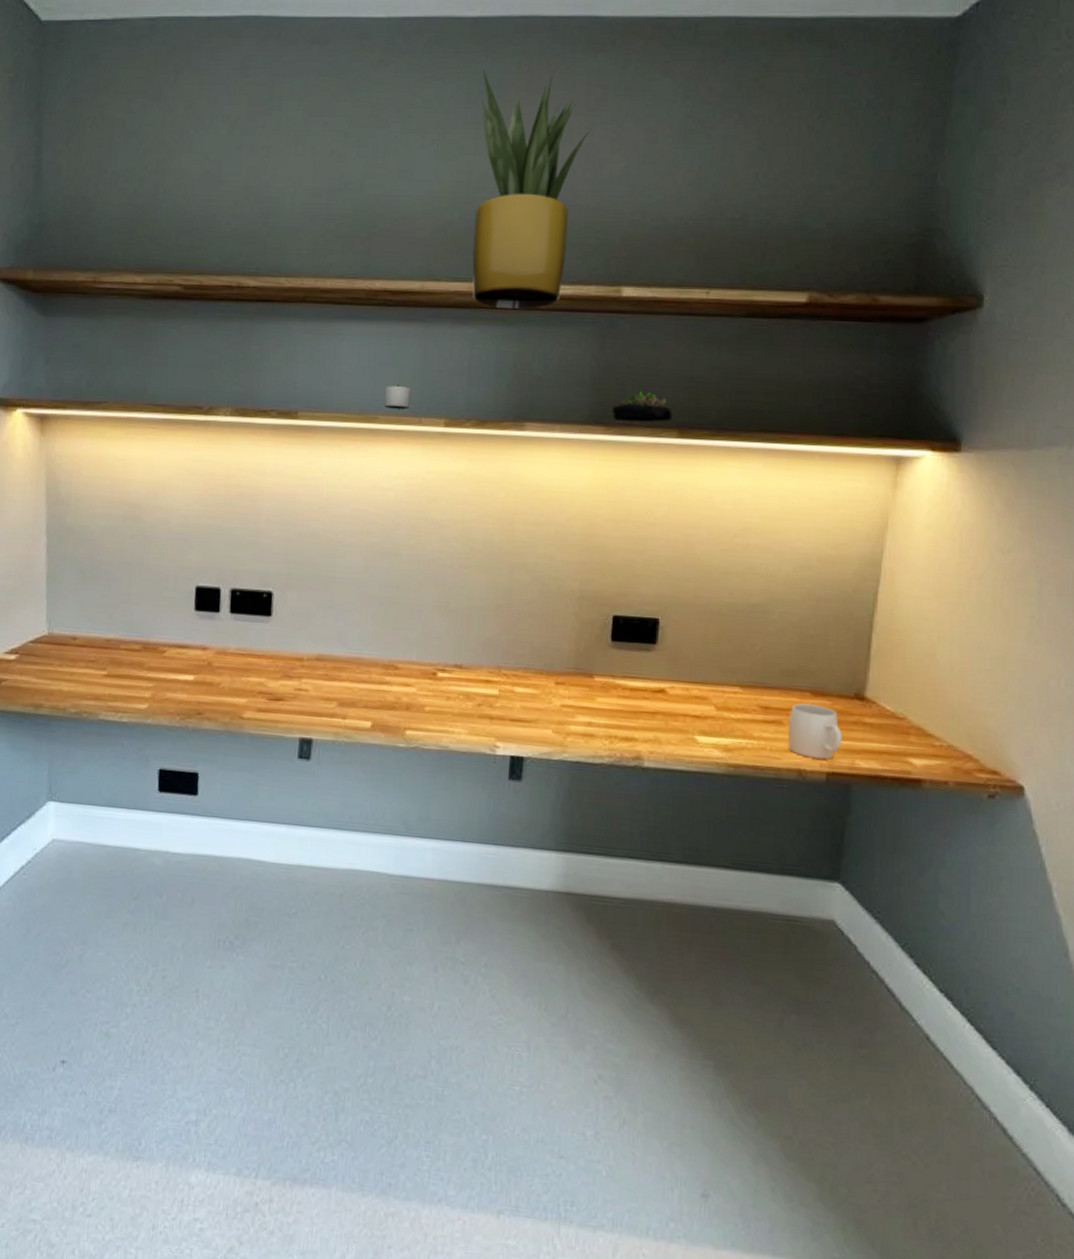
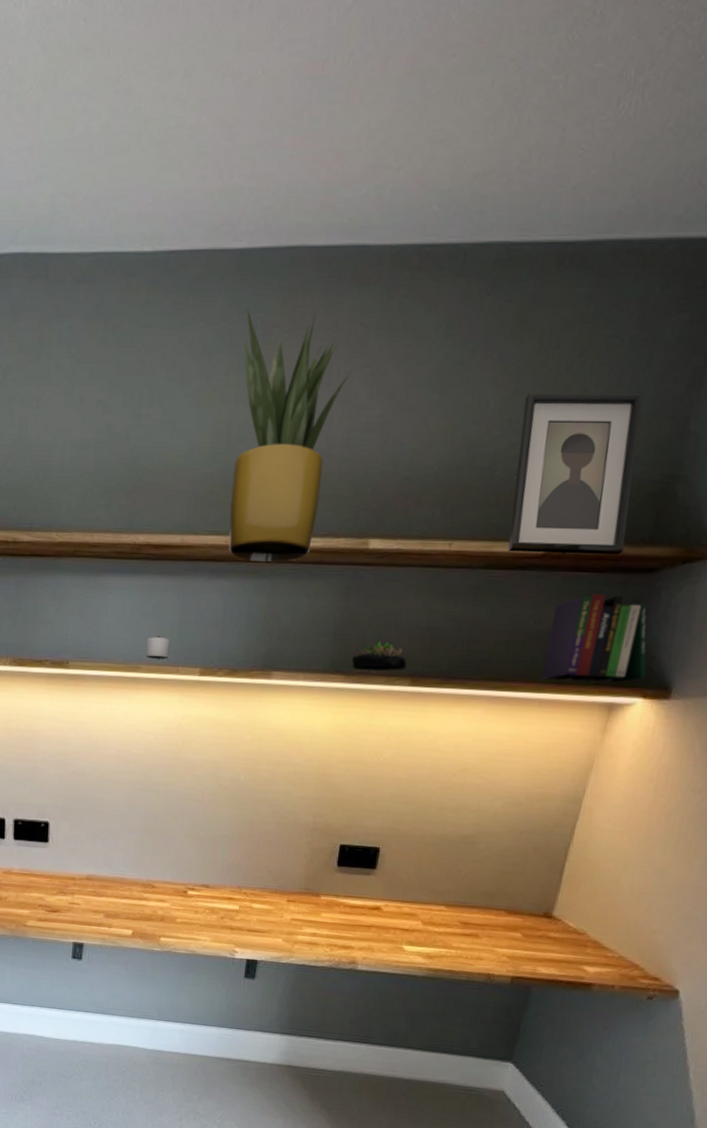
picture frame: none [768,150,889,305] -> present [507,393,643,555]
mug: present [788,703,842,760] -> none [481,920,529,966]
books: none [819,343,932,436] -> present [541,594,647,684]

